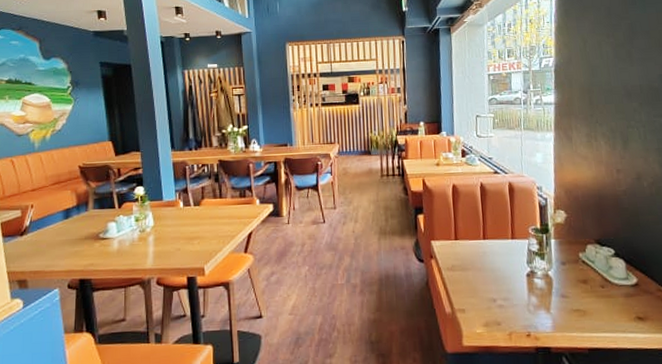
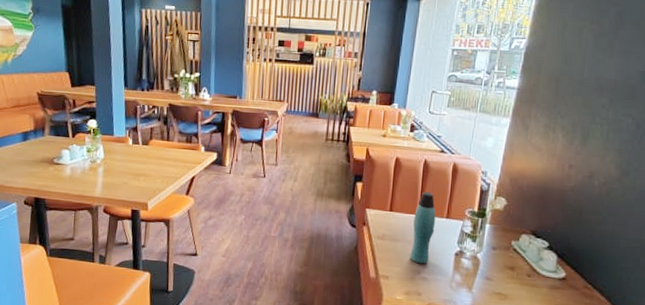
bottle: none [479,215,503,291] -> present [410,192,436,264]

